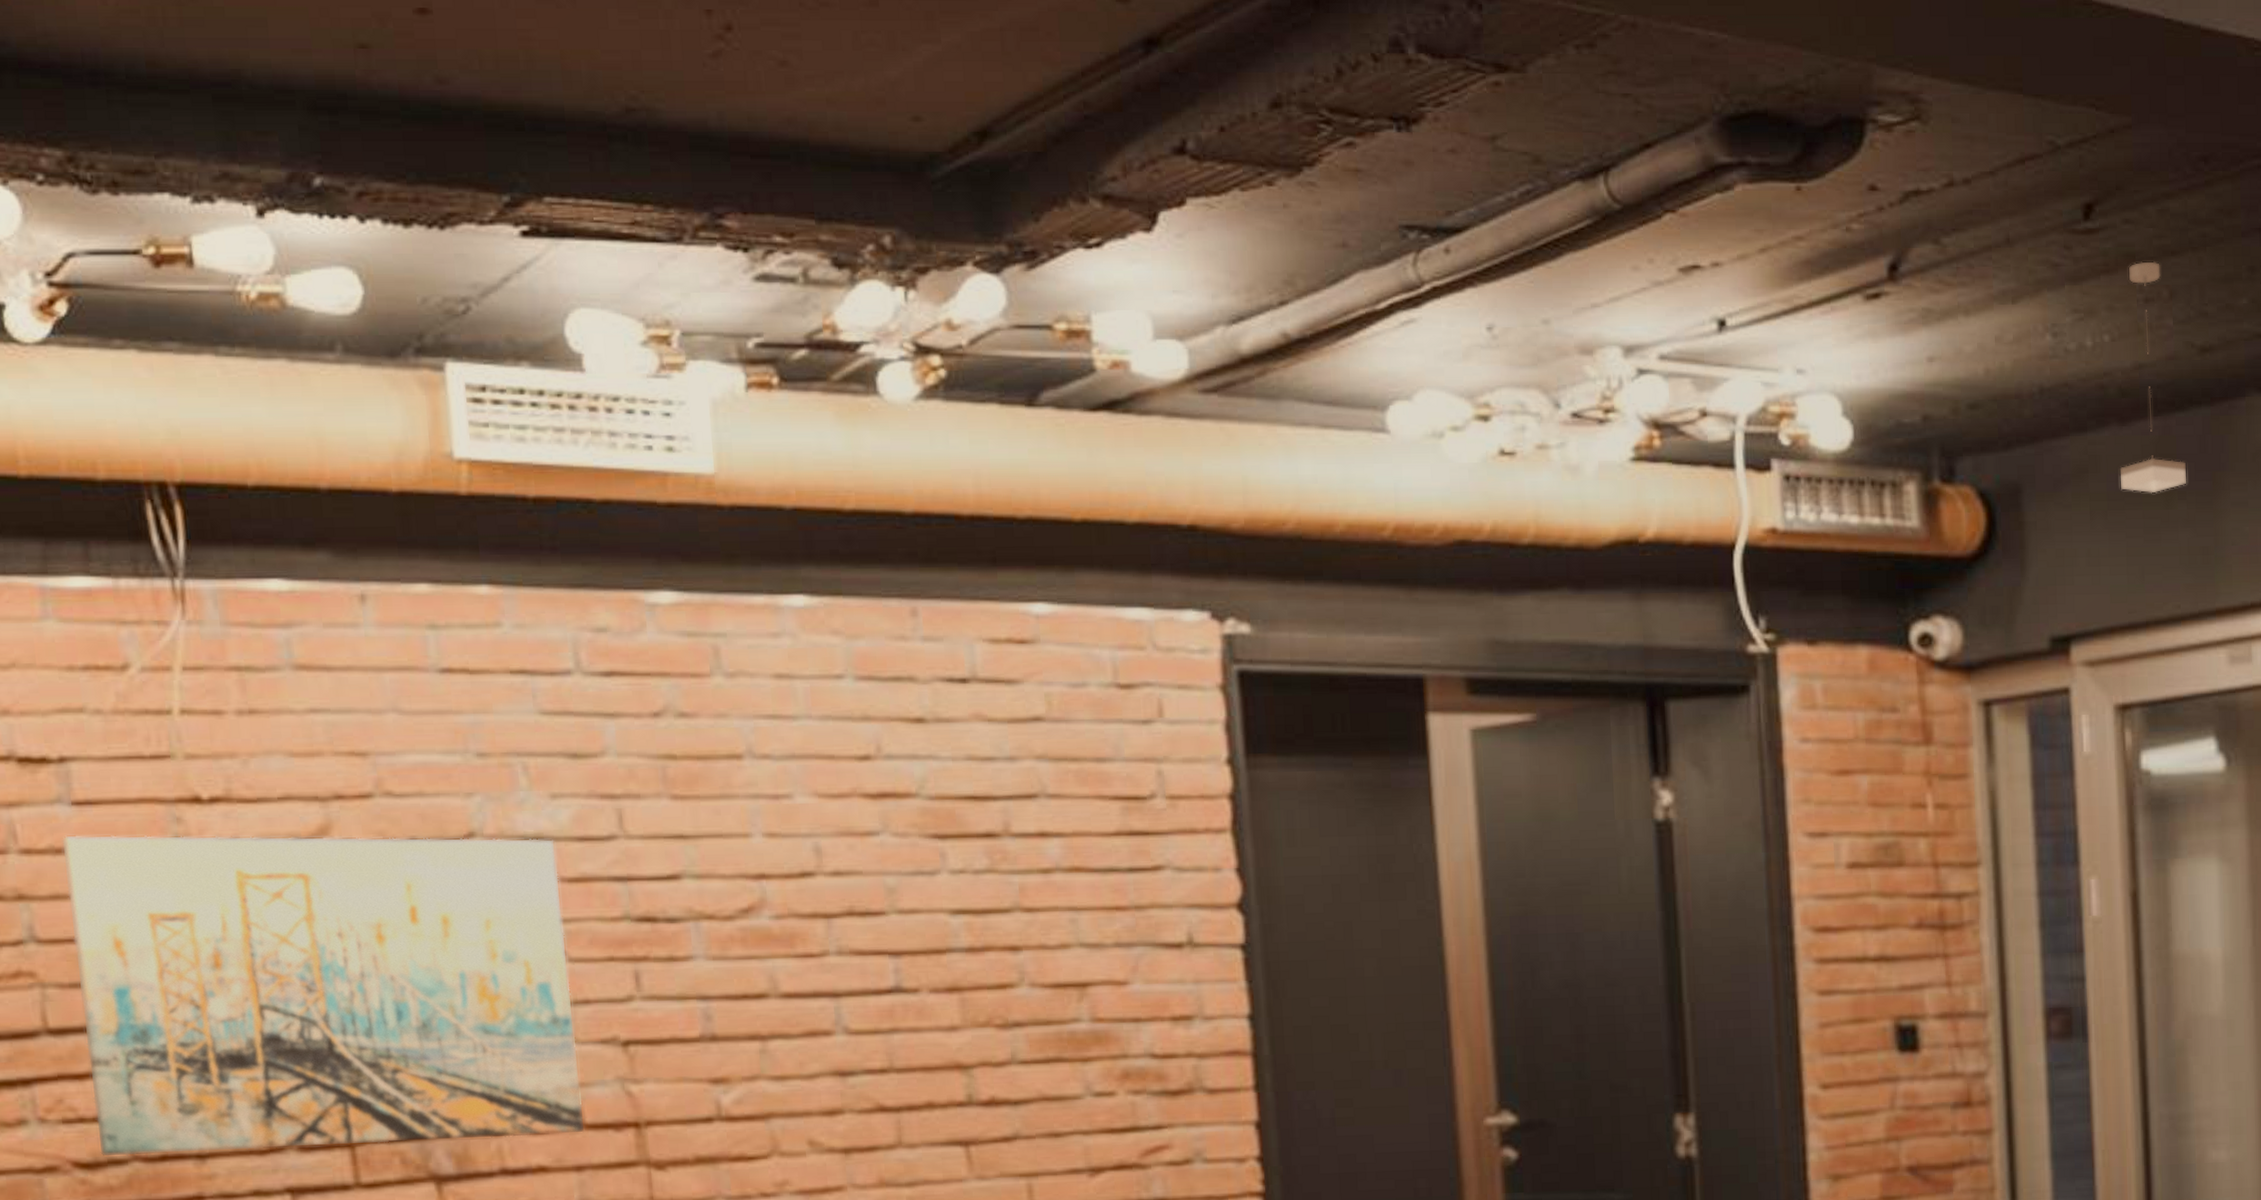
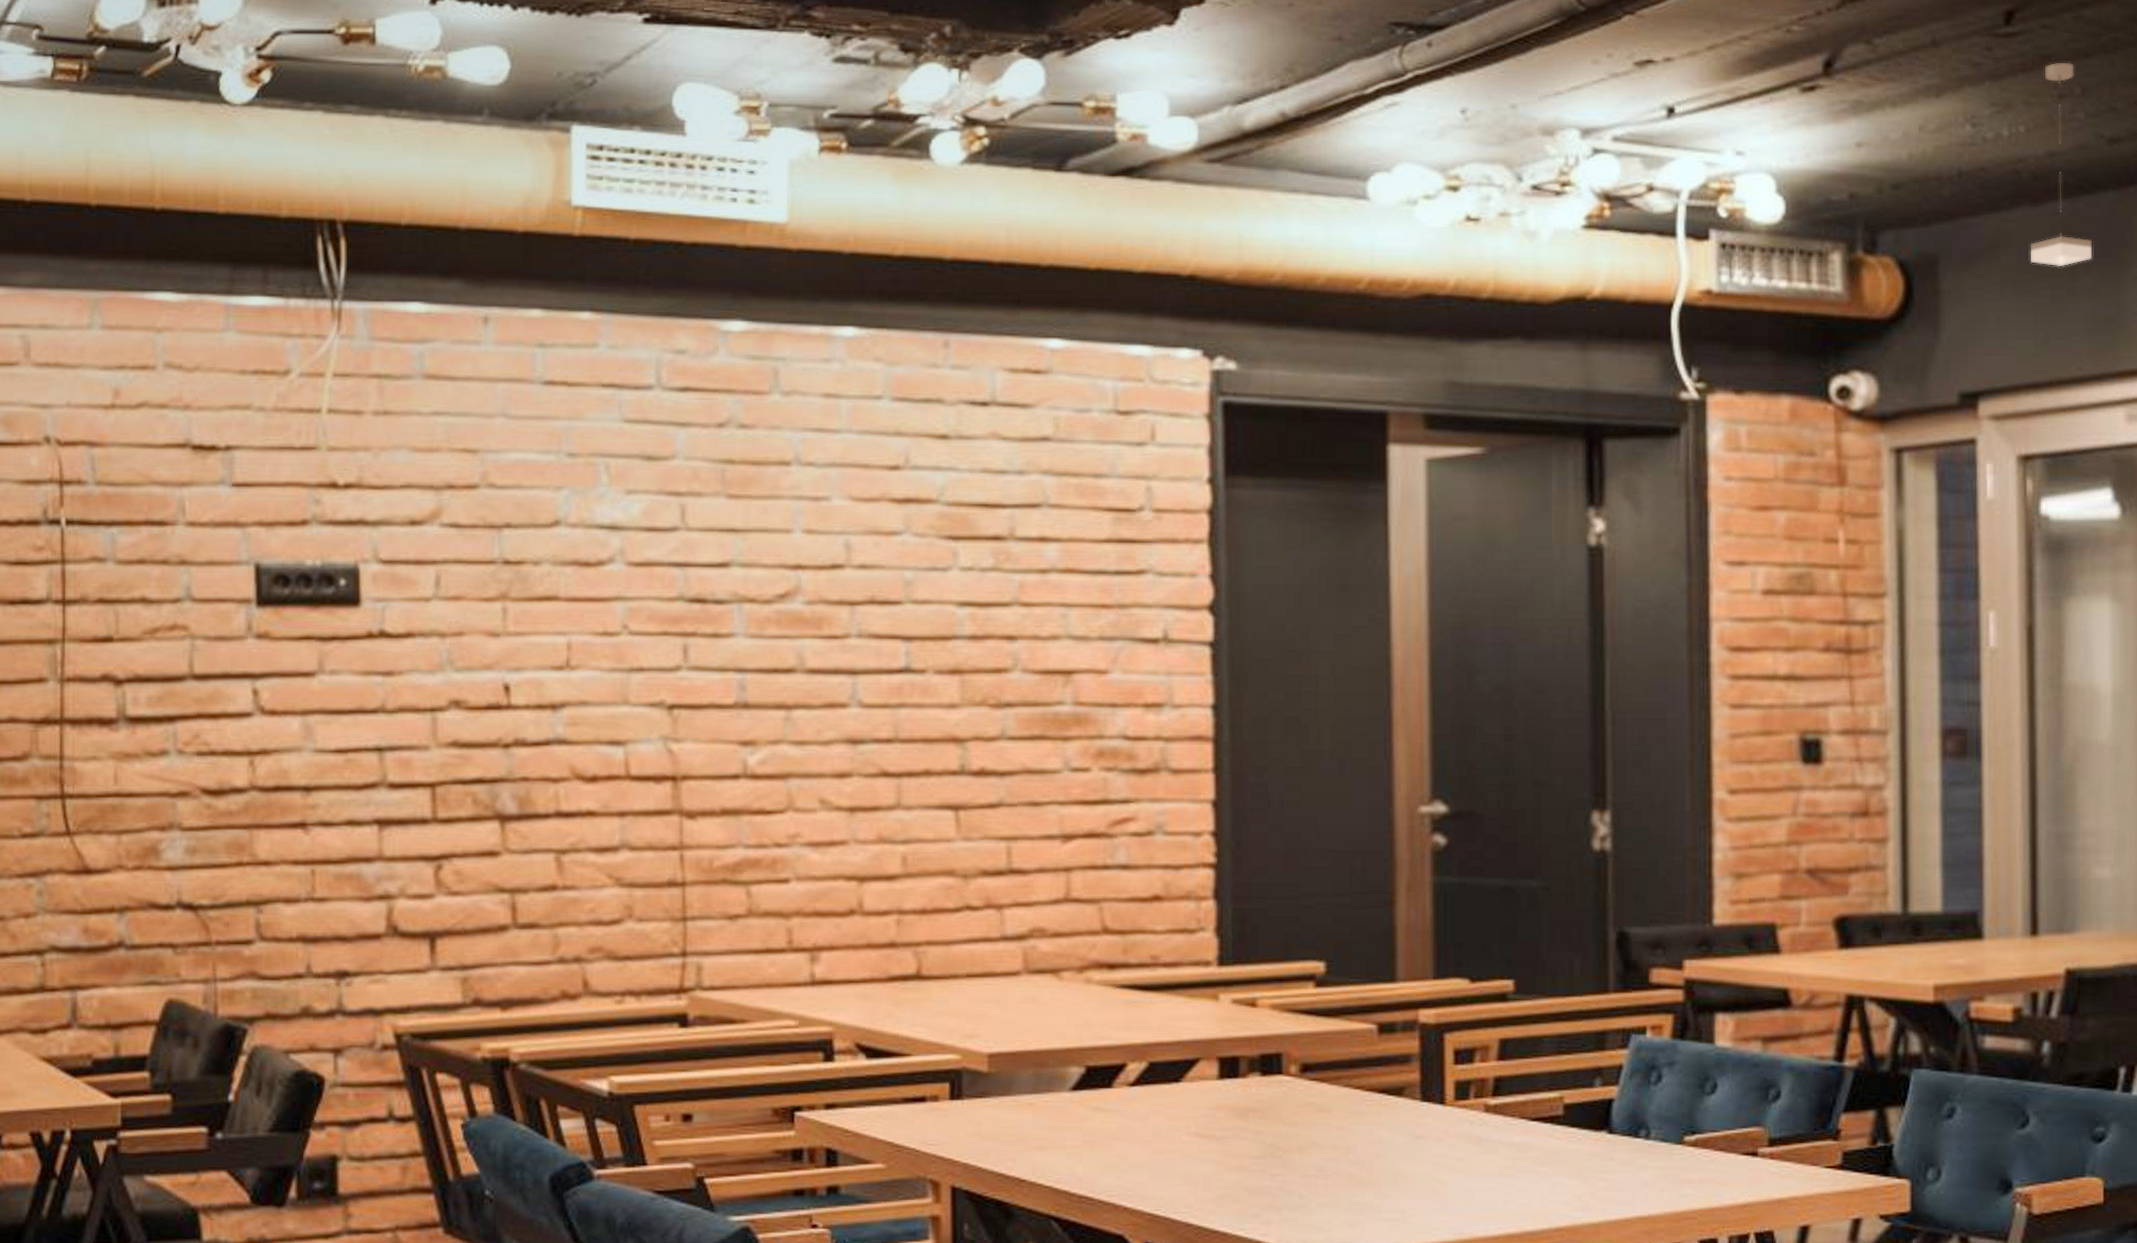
wall art: present [61,834,586,1157] -> none [220,511,631,786]

